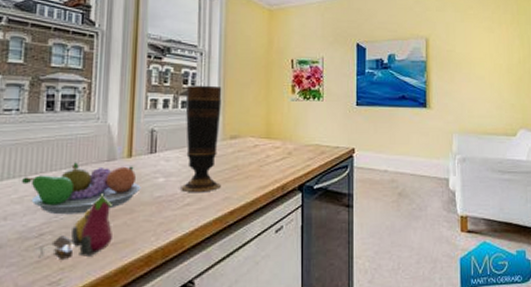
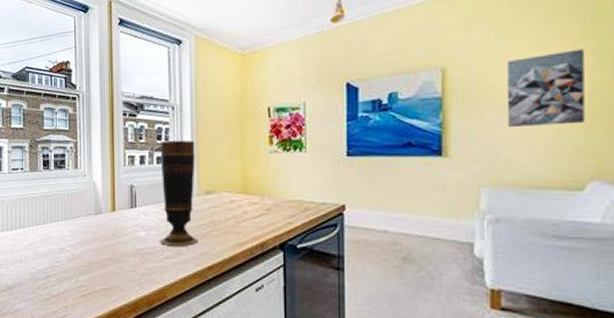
fruit bowl: present [22,162,141,215] -> none [30,215,125,261]
fruit: present [39,194,112,261] -> none [47,244,103,300]
wall art: none [468,33,515,88] -> present [506,49,585,128]

